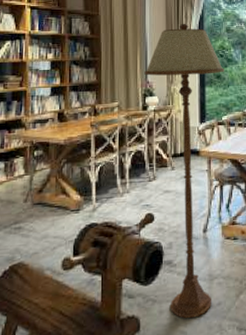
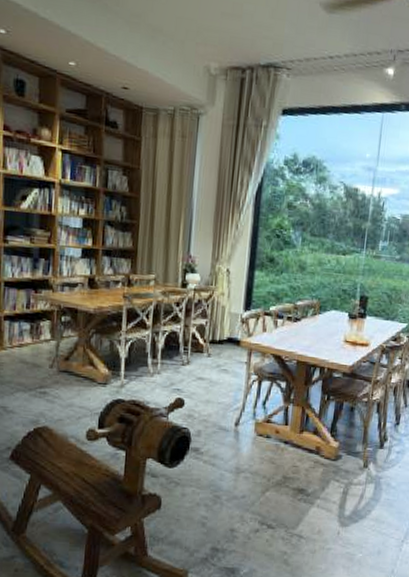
floor lamp: present [144,23,224,319] -> none [187,191,279,506]

